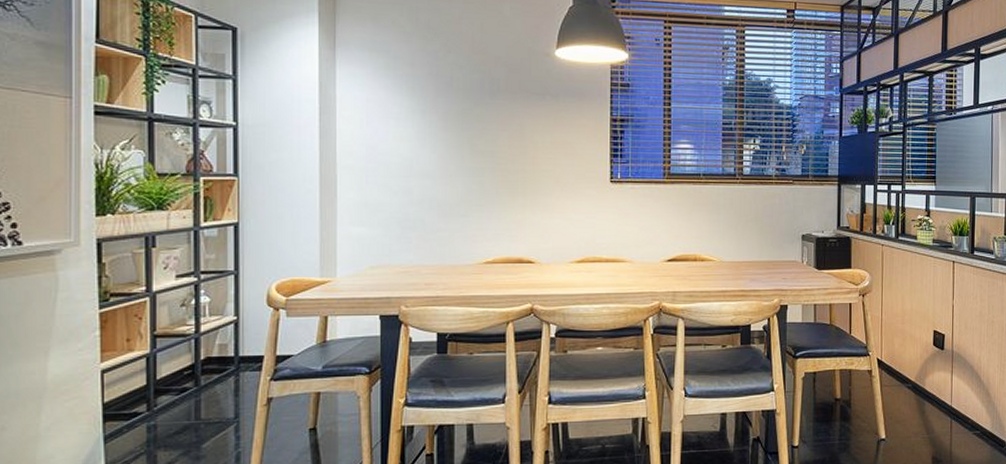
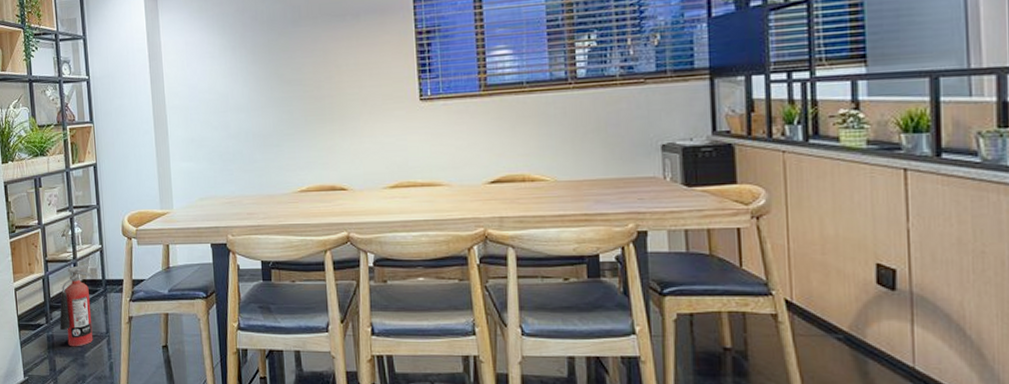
fire extinguisher: none [168,337,222,438] -> present [59,263,93,347]

